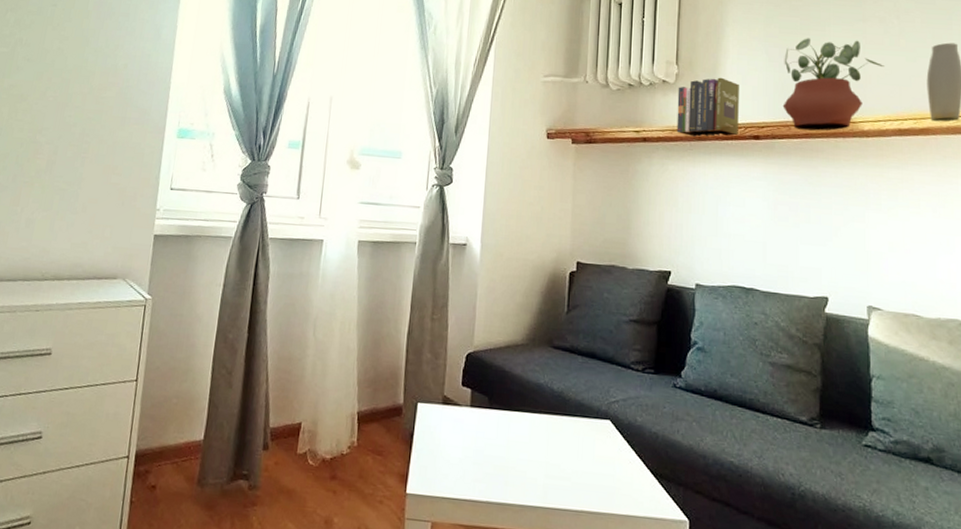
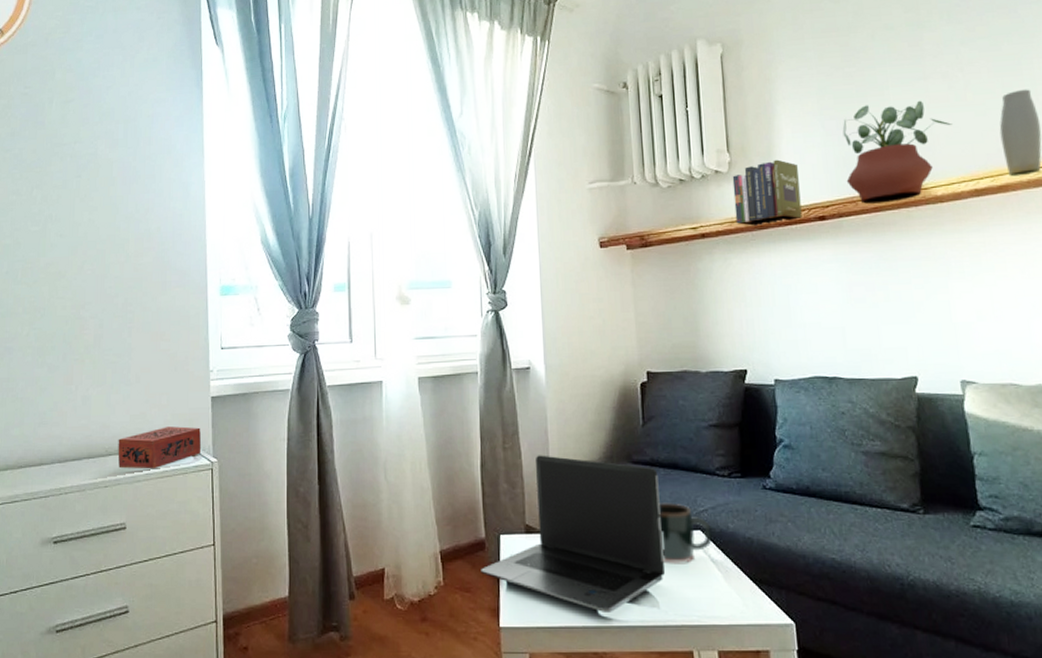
decorative box: none [52,258,140,299] -> present [118,426,201,470]
laptop computer: none [395,329,576,492] -> present [481,455,666,614]
mug: none [570,389,620,450] -> present [658,503,712,563]

